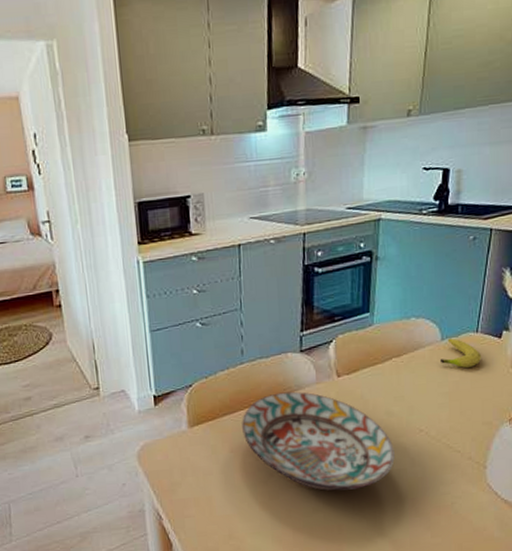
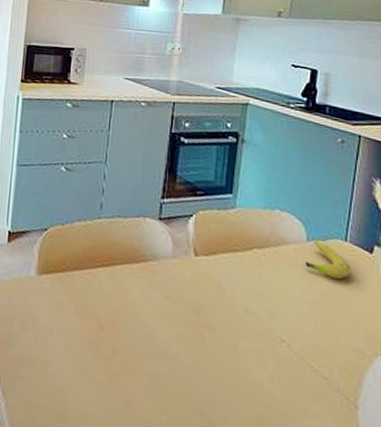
decorative bowl: present [242,391,395,491] -> none [90,258,251,395]

